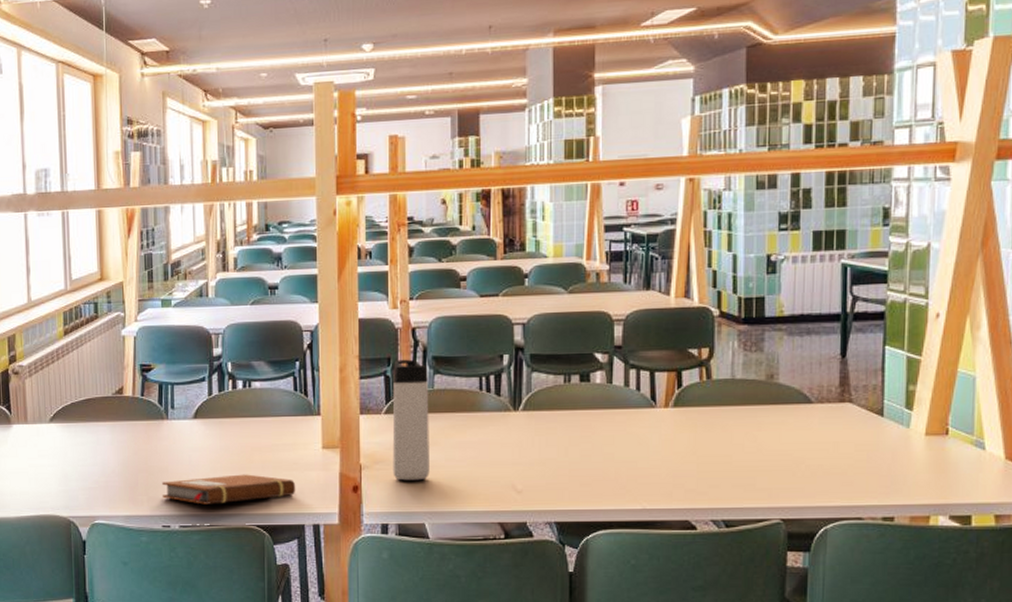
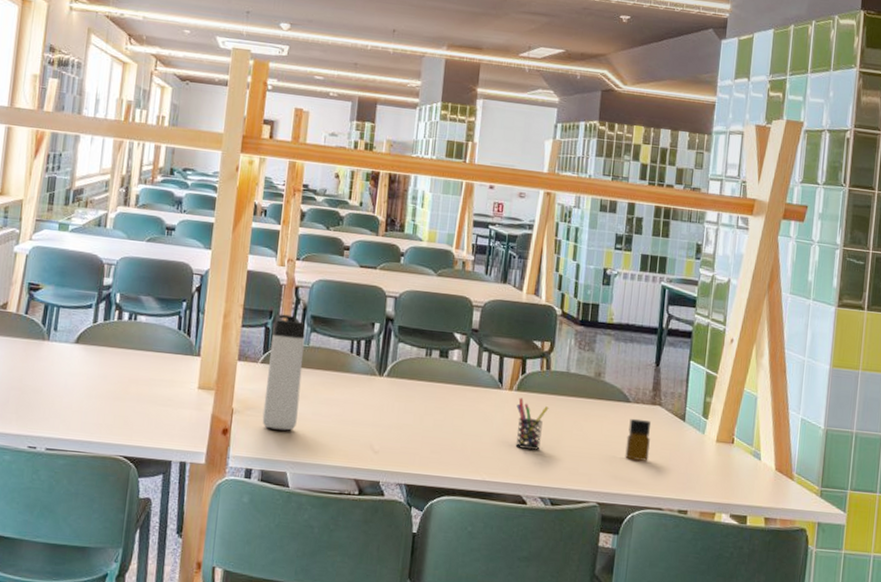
notebook: present [161,474,296,505] -> none [33,402,168,432]
pen holder: none [675,414,714,470] -> present [515,397,549,450]
bottle: none [811,420,842,468] -> present [625,418,651,462]

